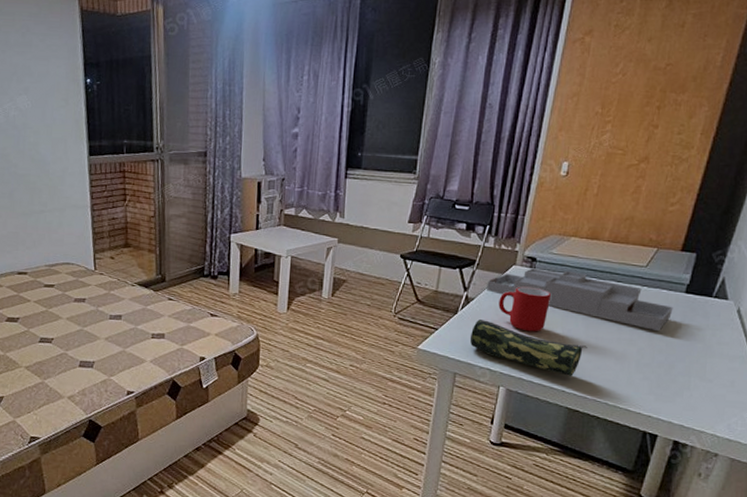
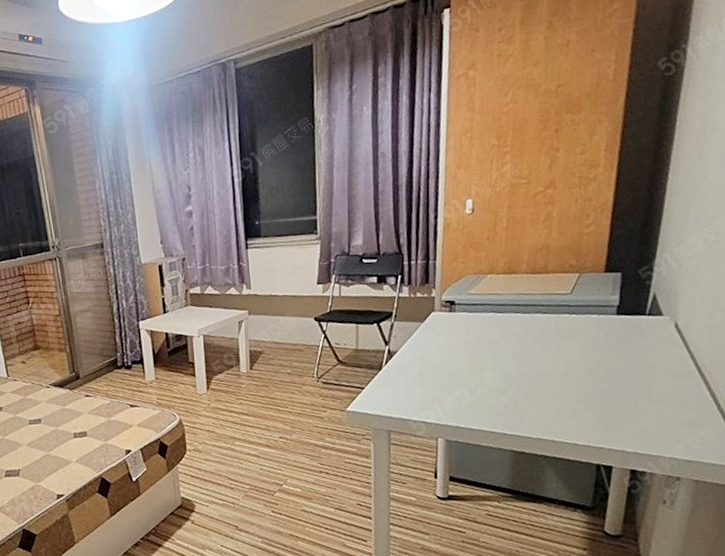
pencil case: present [470,319,587,377] -> none [399,372,523,419]
desk organizer: present [487,268,673,332] -> none [408,309,607,359]
cup: present [498,286,552,332] -> none [423,331,477,378]

